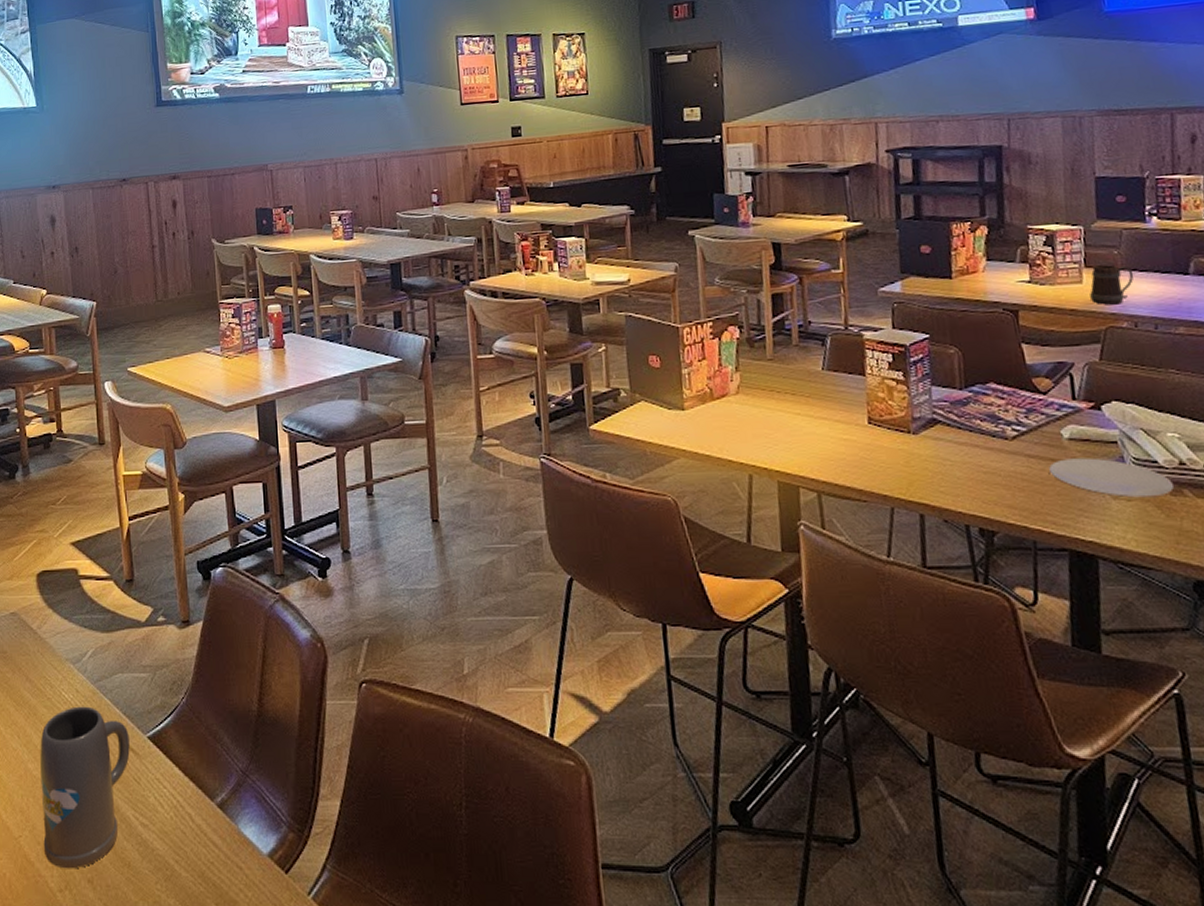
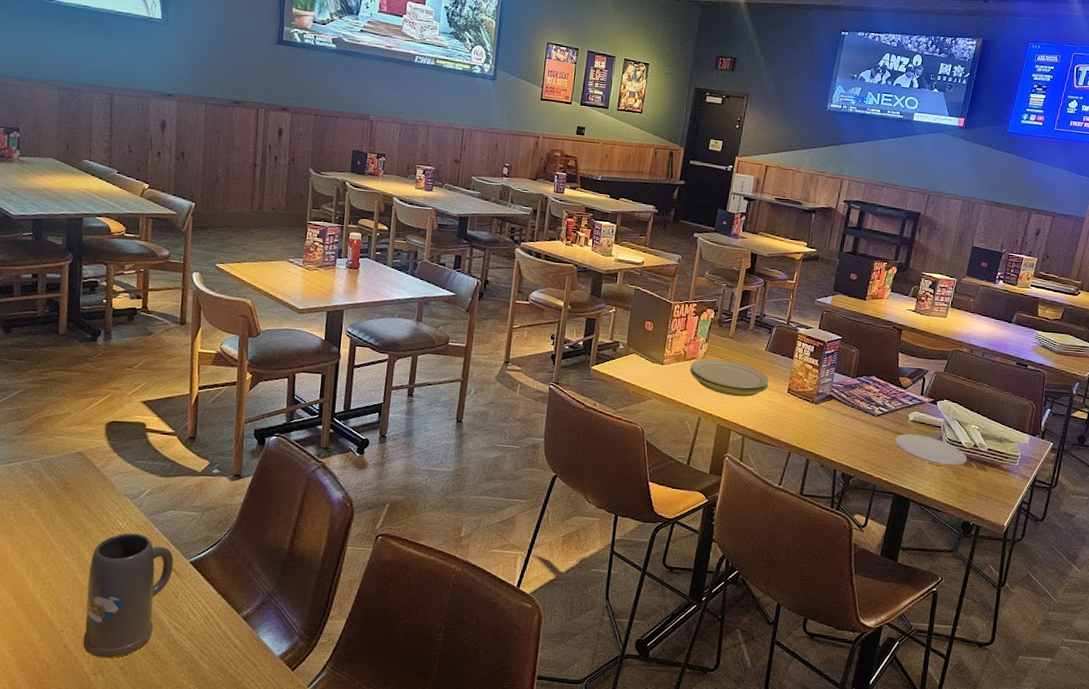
plate: none [721,390,839,440] -> present [689,358,769,397]
beer mug: present [1090,264,1134,305] -> none [949,307,979,336]

